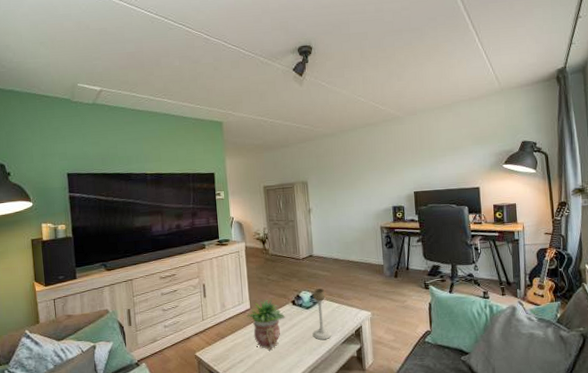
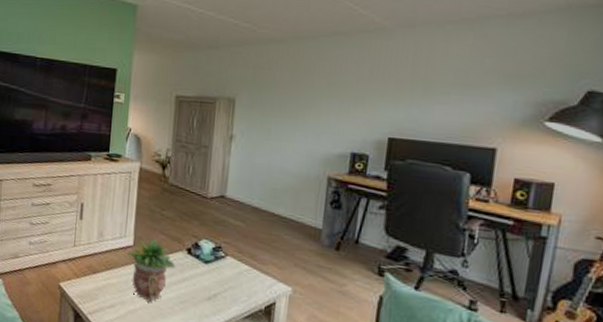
candle holder: present [312,288,333,340] -> none [206,239,234,308]

